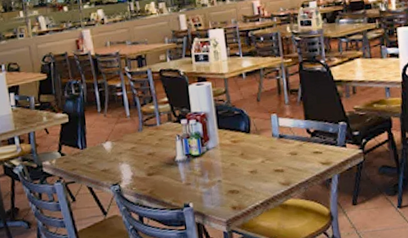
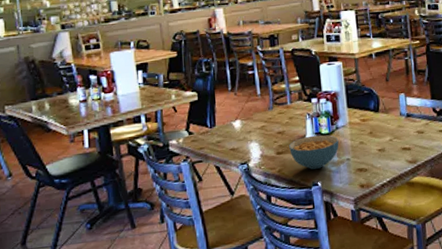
cereal bowl: none [159,156,210,191] -> present [289,135,339,170]

